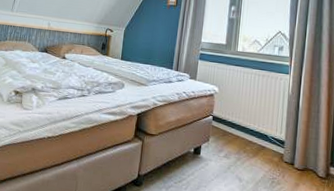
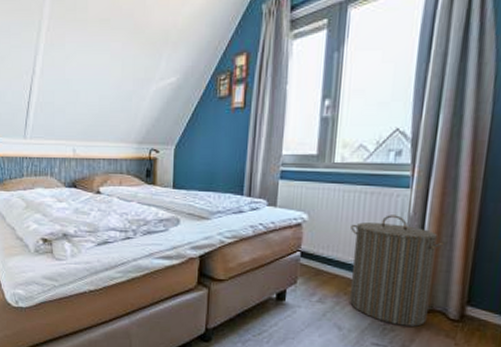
laundry hamper: none [247,93,316,181] -> present [349,215,448,327]

